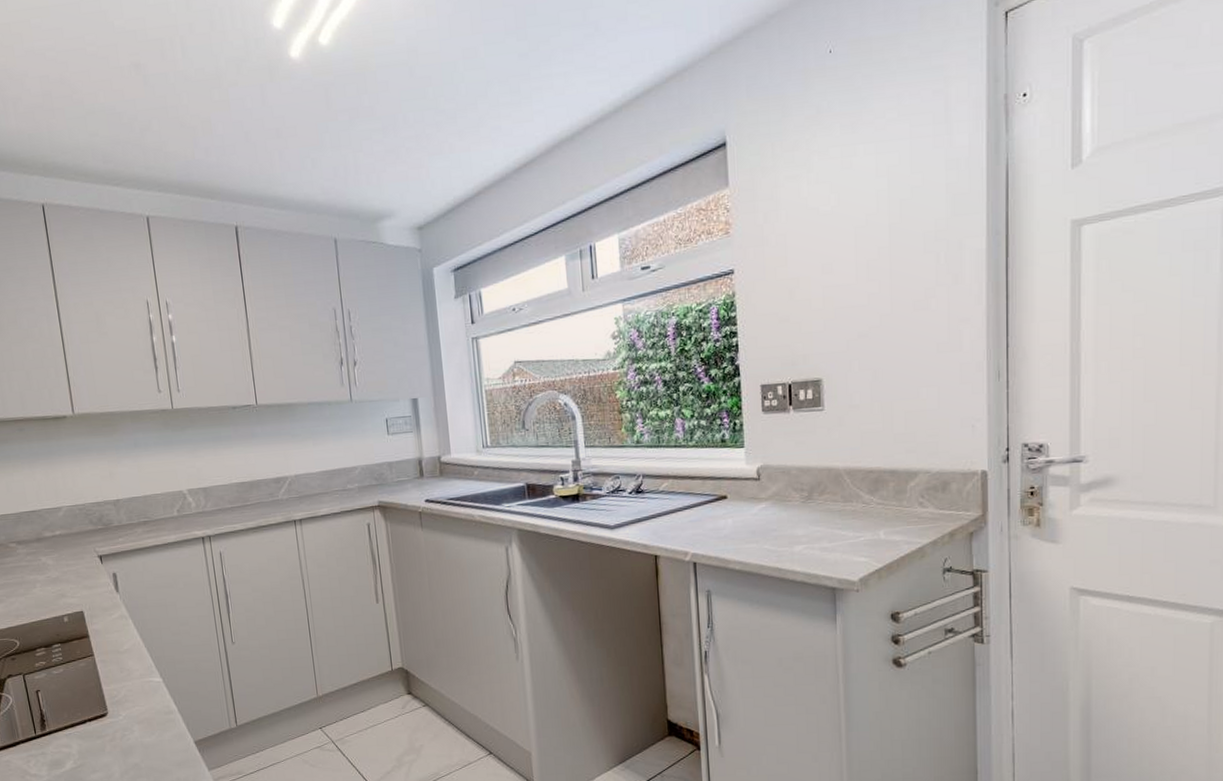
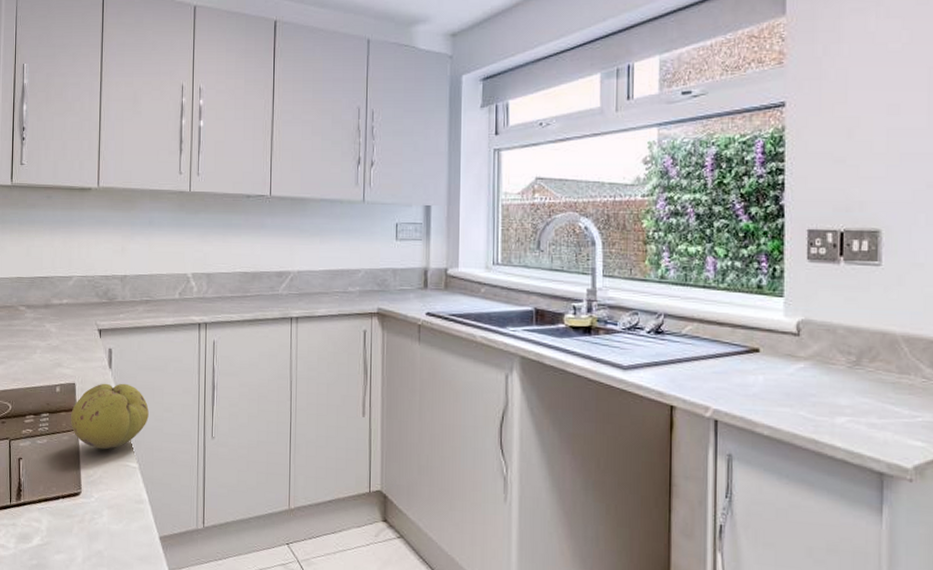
fruit: none [83,604,165,670] -> present [70,383,149,450]

